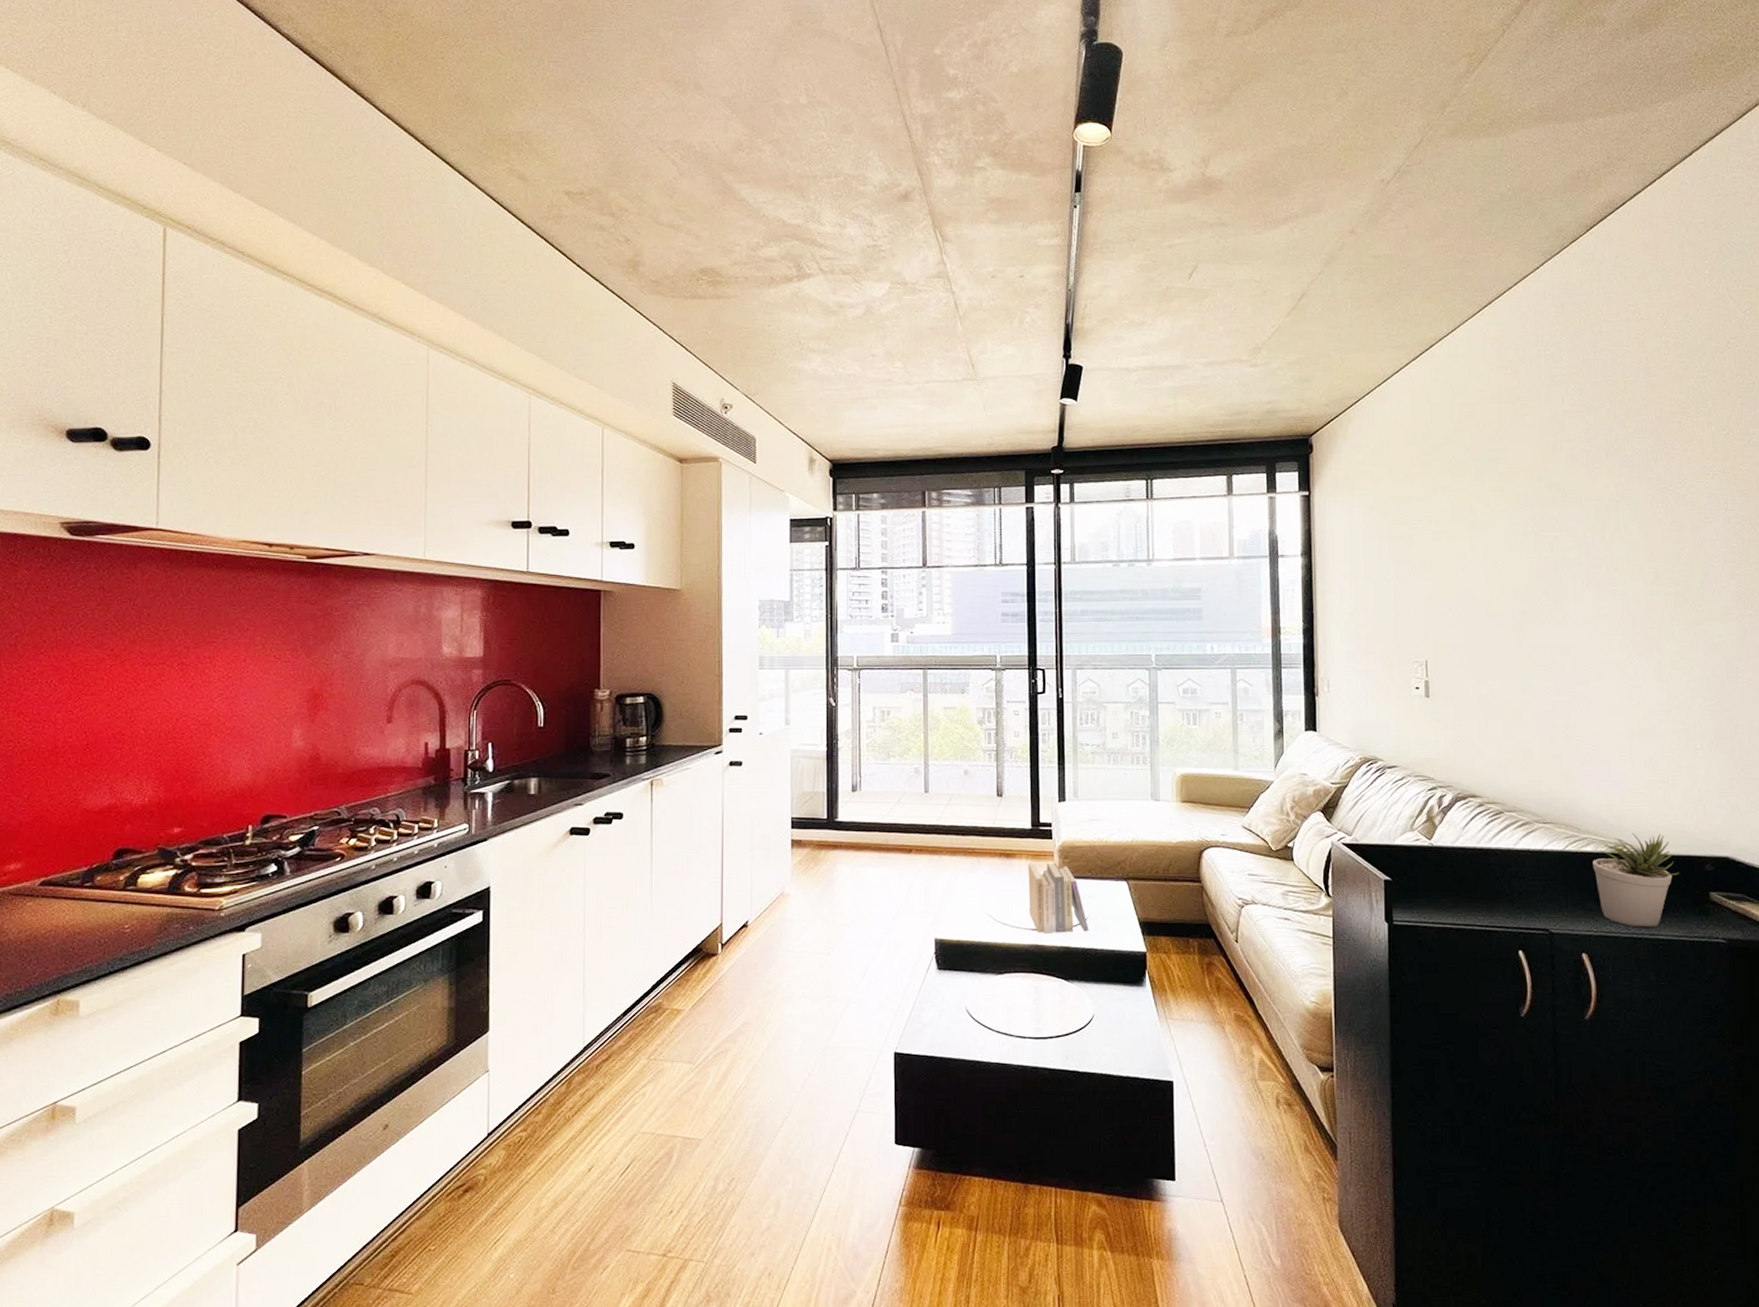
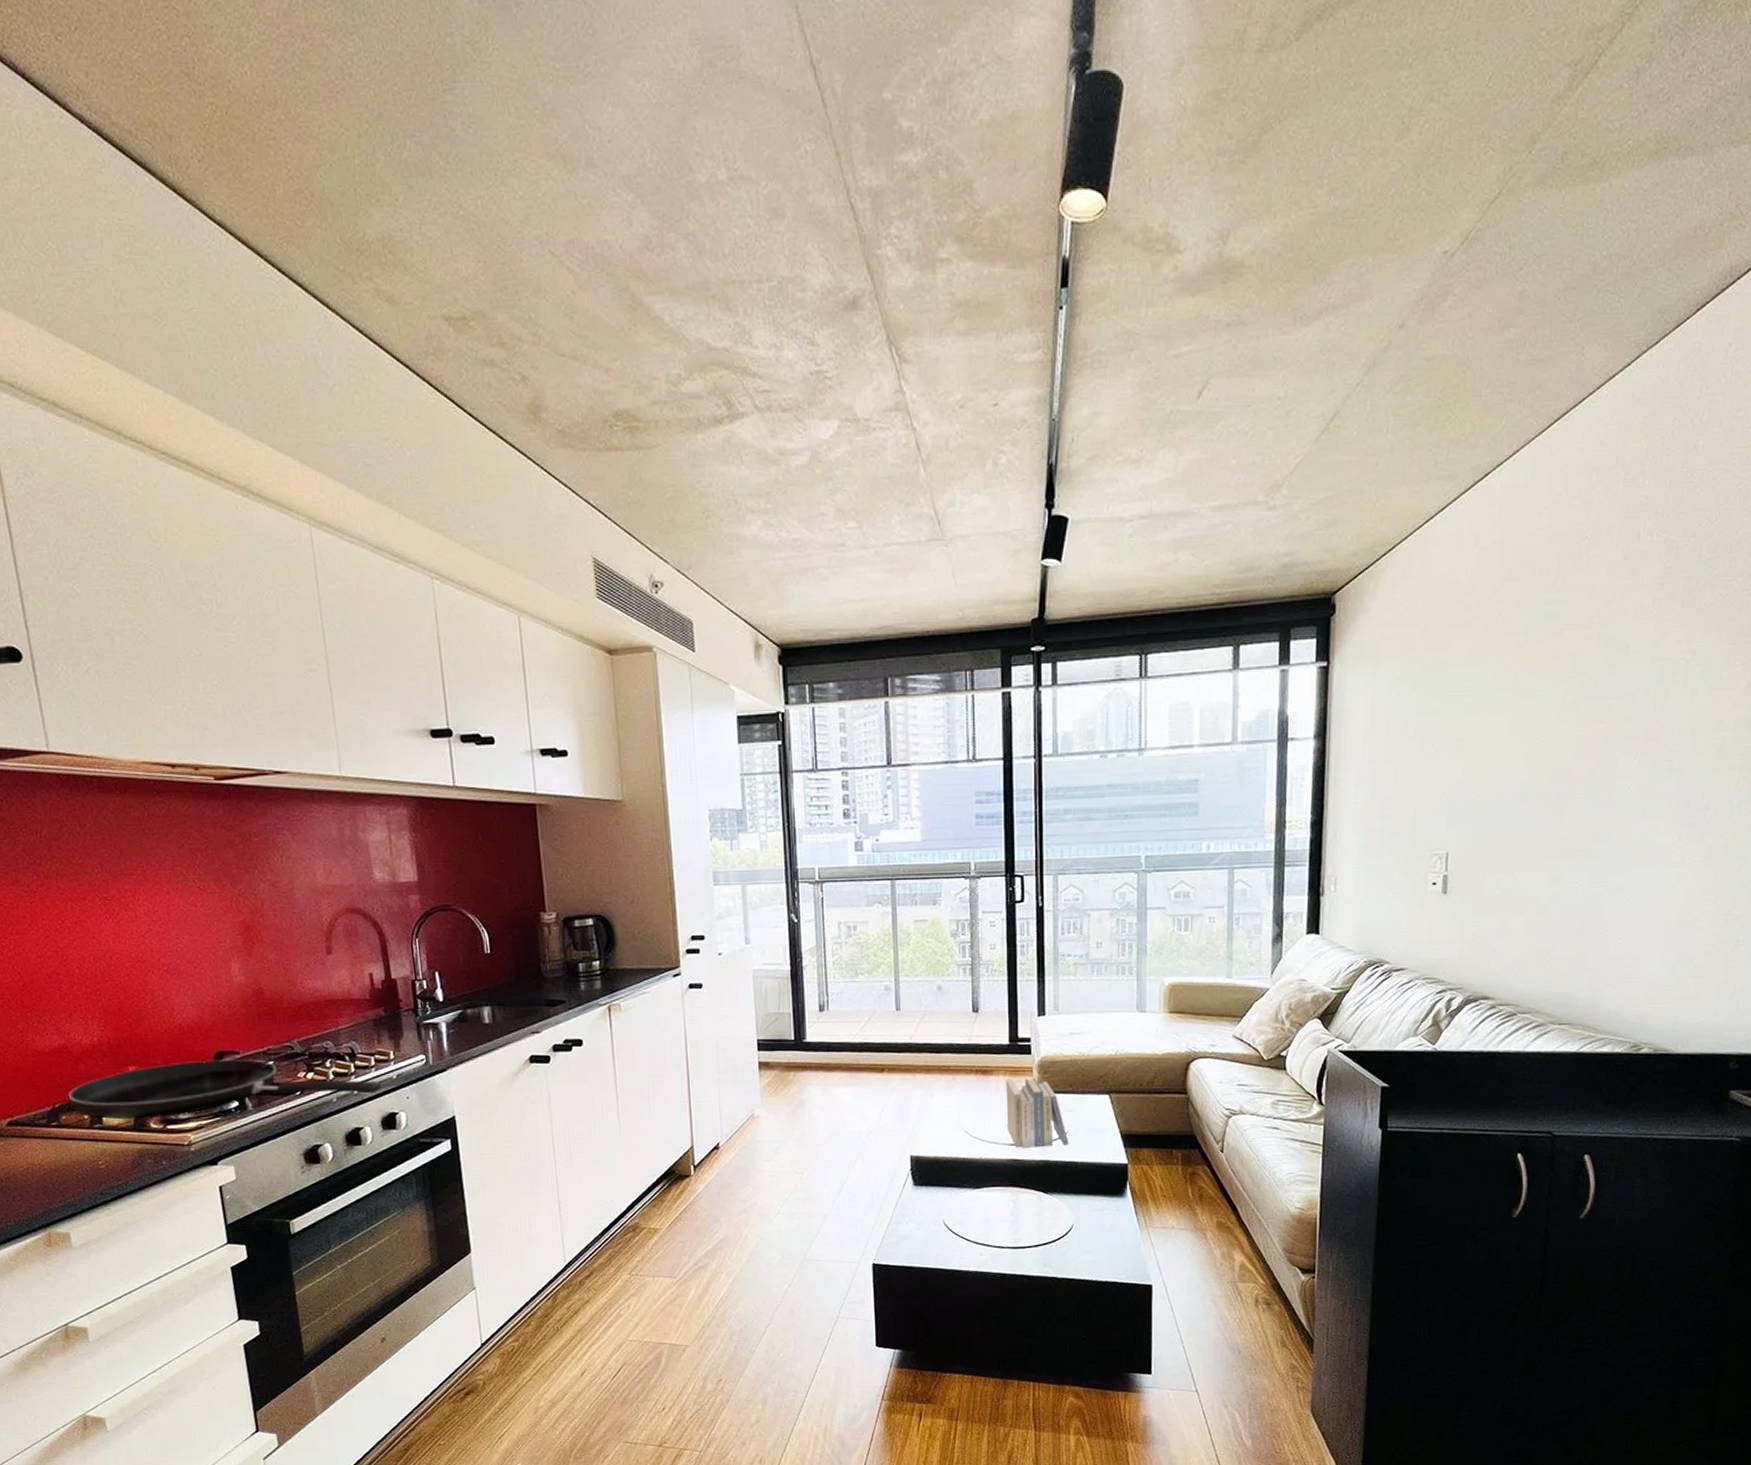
frying pan: none [107,823,421,882] -> present [67,1059,382,1120]
potted plant: present [1593,833,1680,929] -> none [1607,1031,1701,1129]

